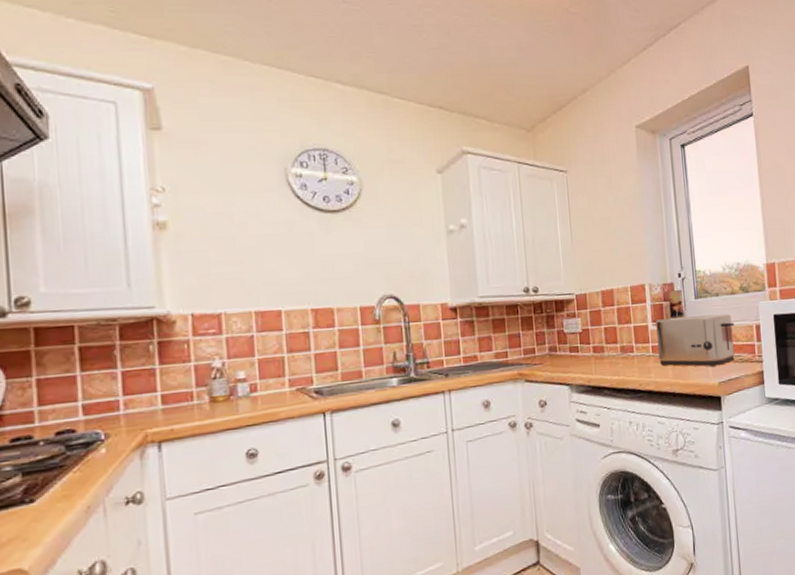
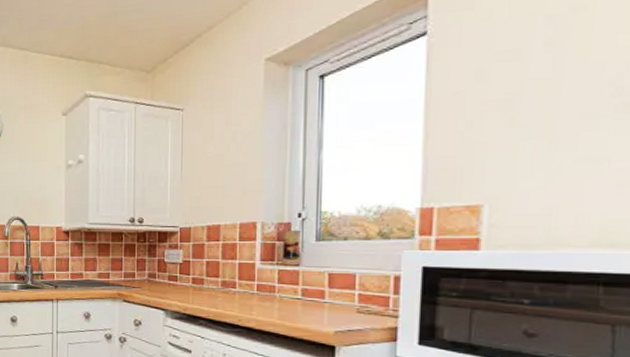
toaster: present [655,313,735,367] -> none [264,258,364,315]

